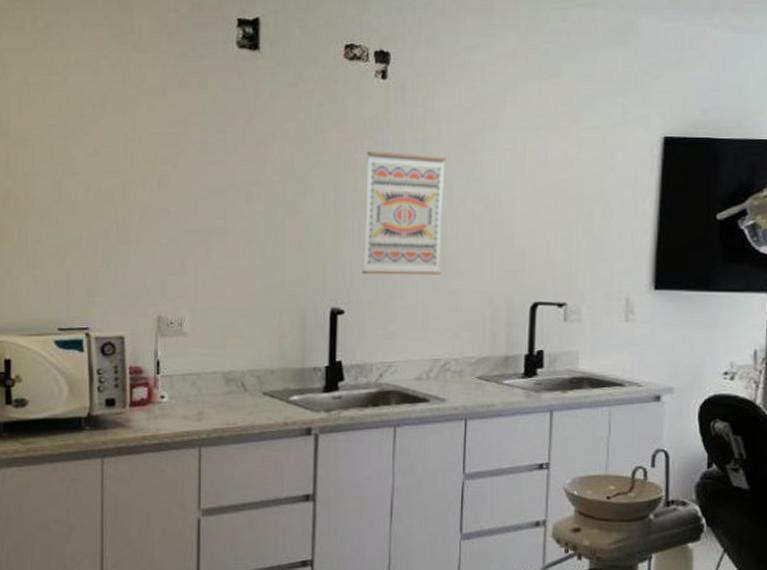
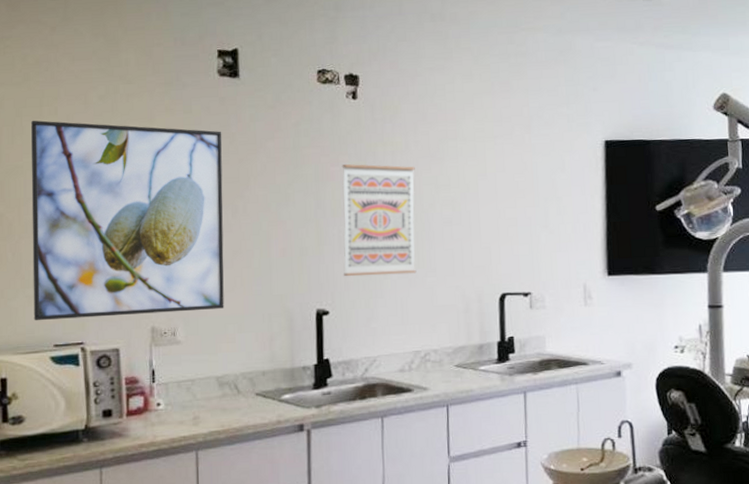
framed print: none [38,89,239,303] -> present [31,120,224,321]

